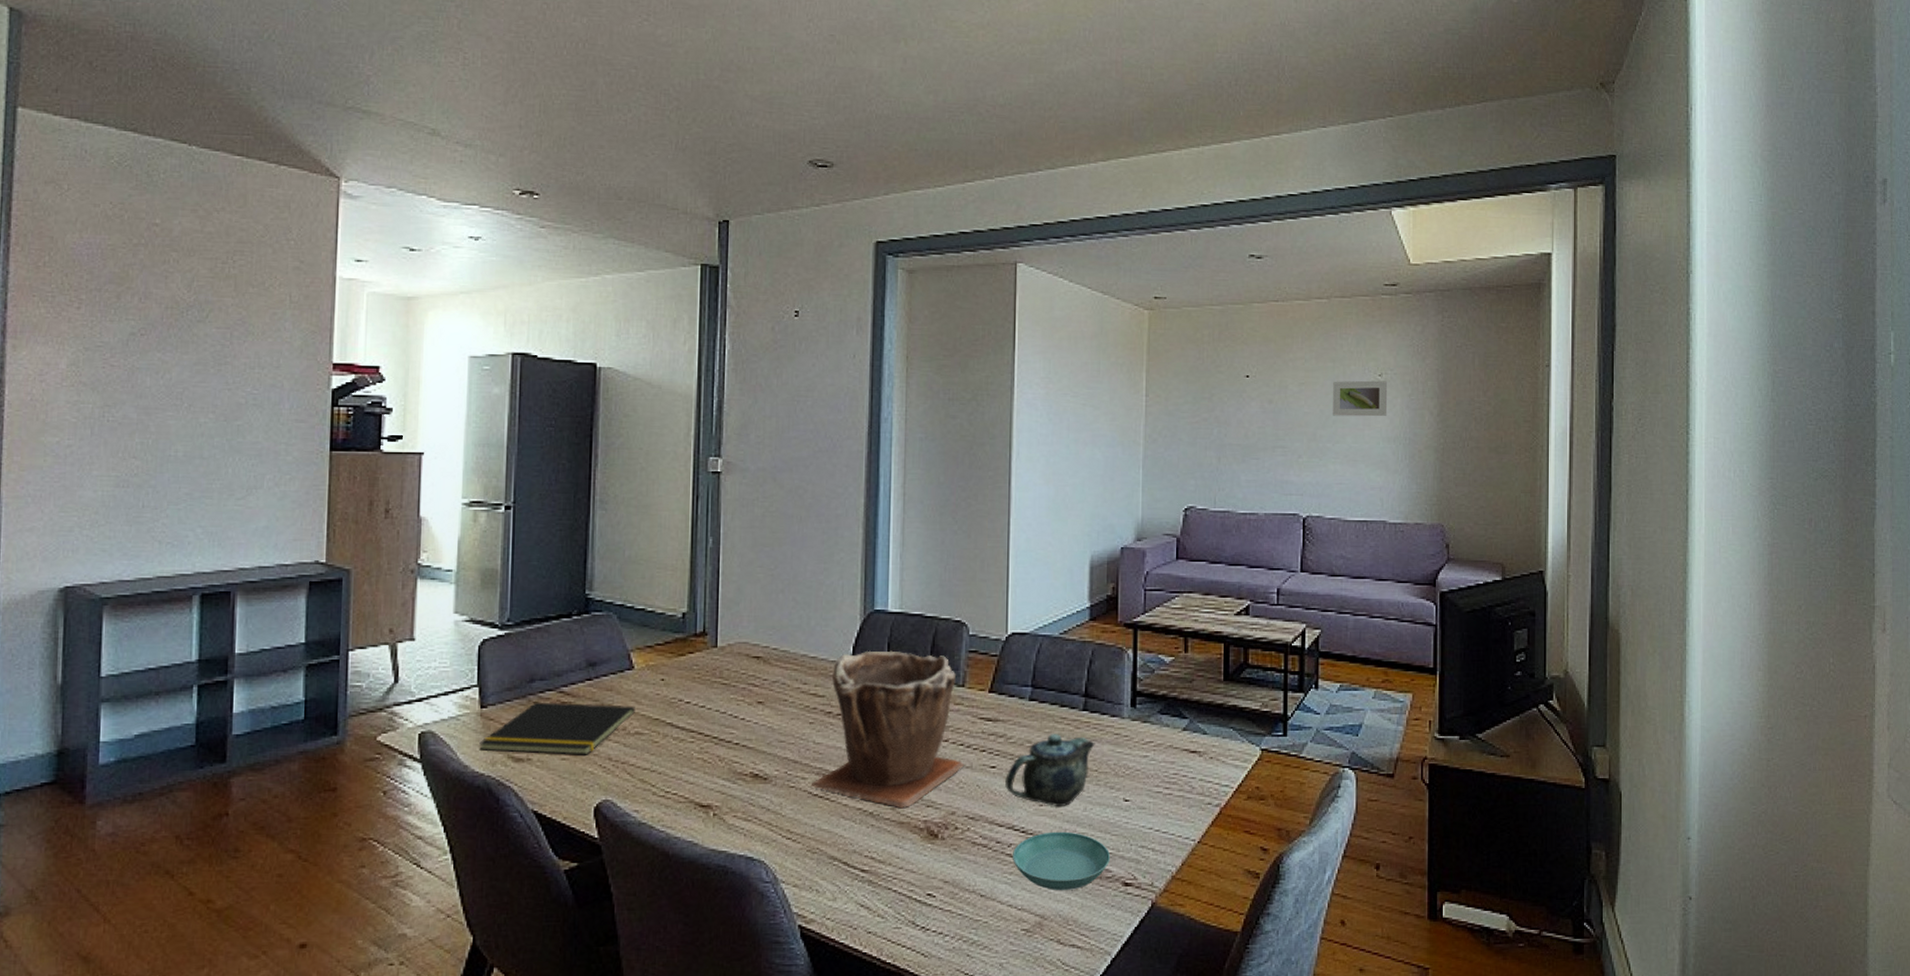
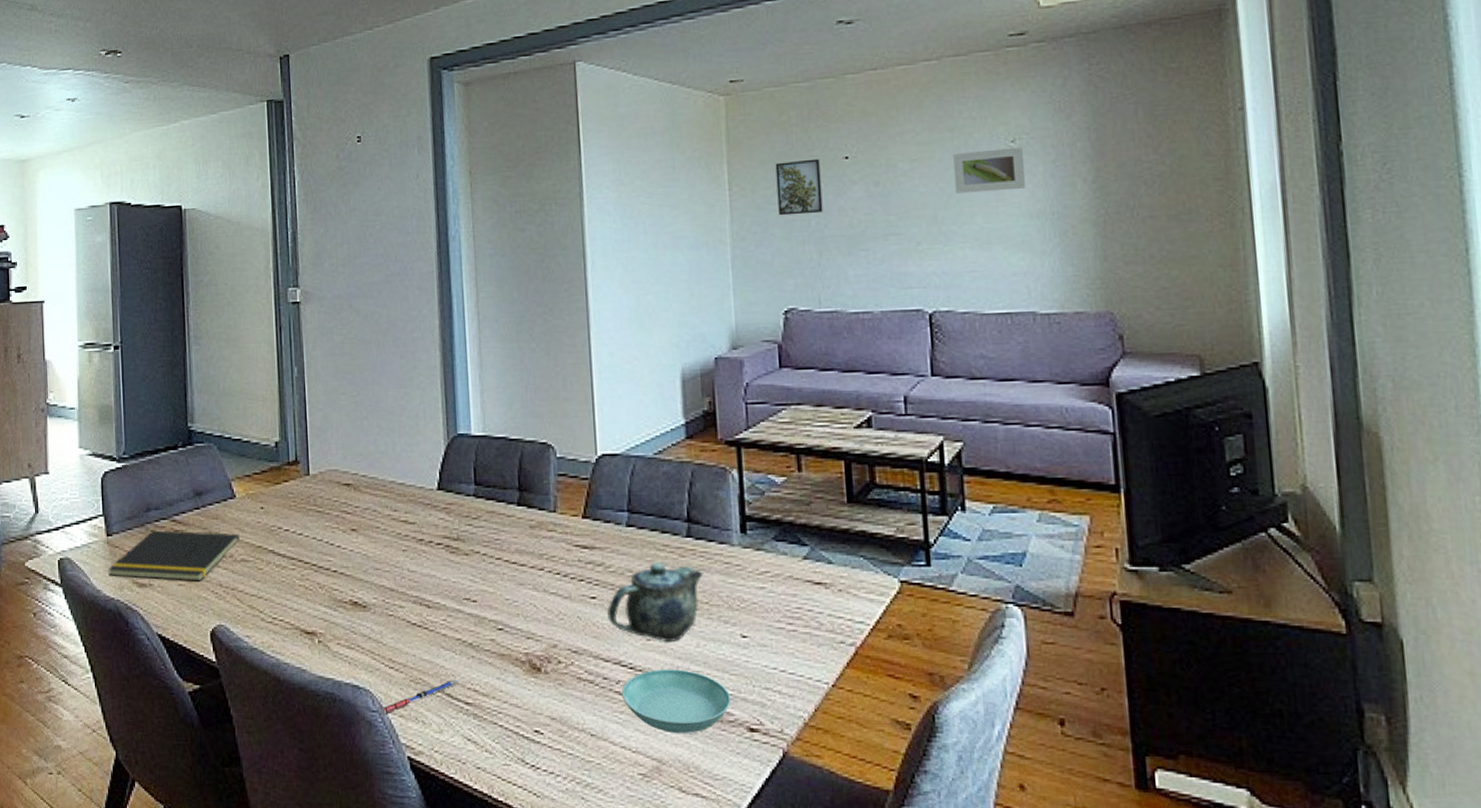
pen: none [777,848,856,885] -> present [383,679,458,715]
plant pot: present [810,650,964,809] -> none [408,475,562,640]
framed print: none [1187,374,1225,424] -> present [775,158,823,216]

